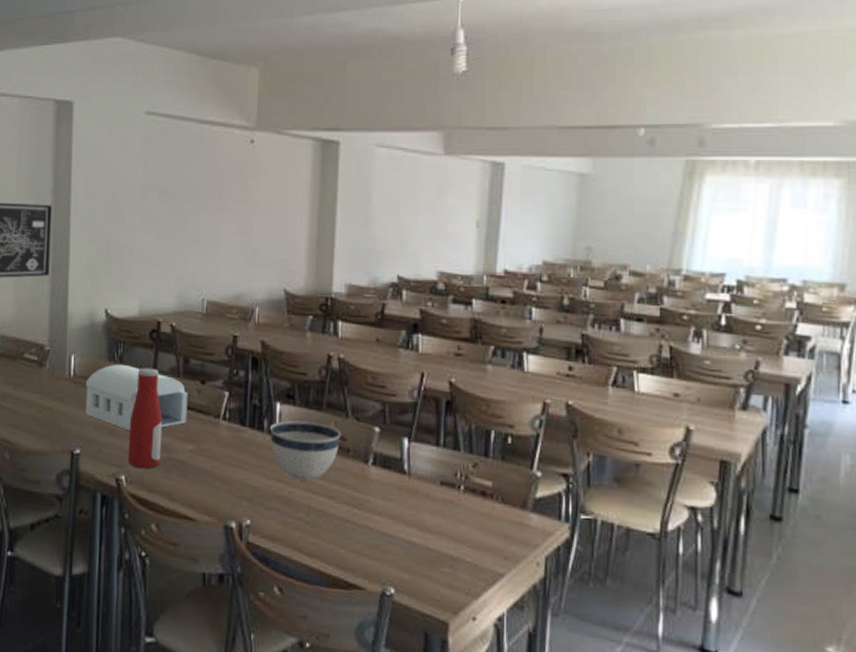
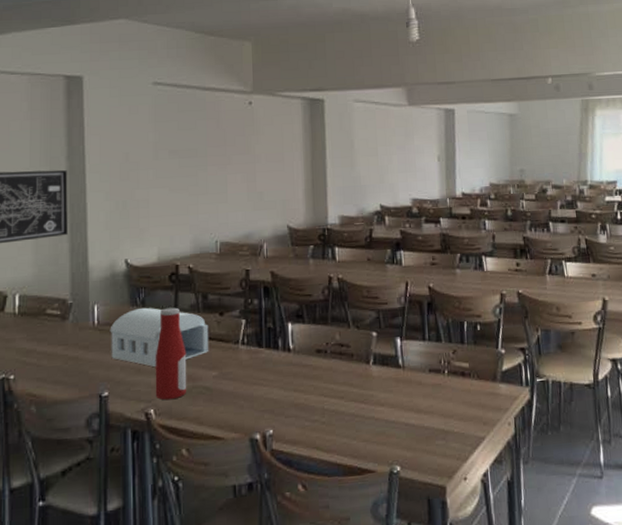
bowl: present [270,420,341,481] -> none [284,334,345,388]

